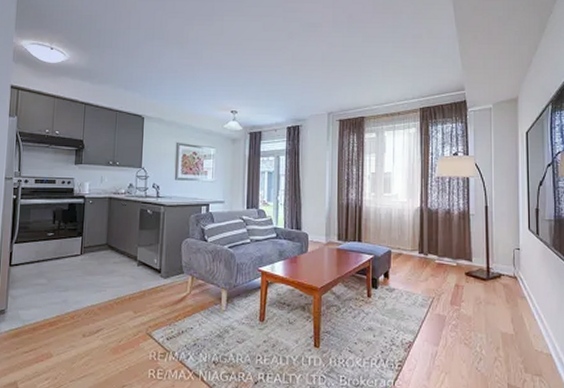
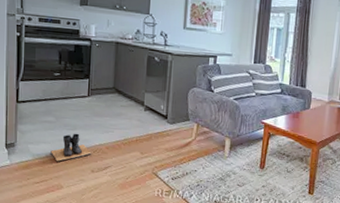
boots: none [41,295,83,327] -> present [51,133,92,162]

